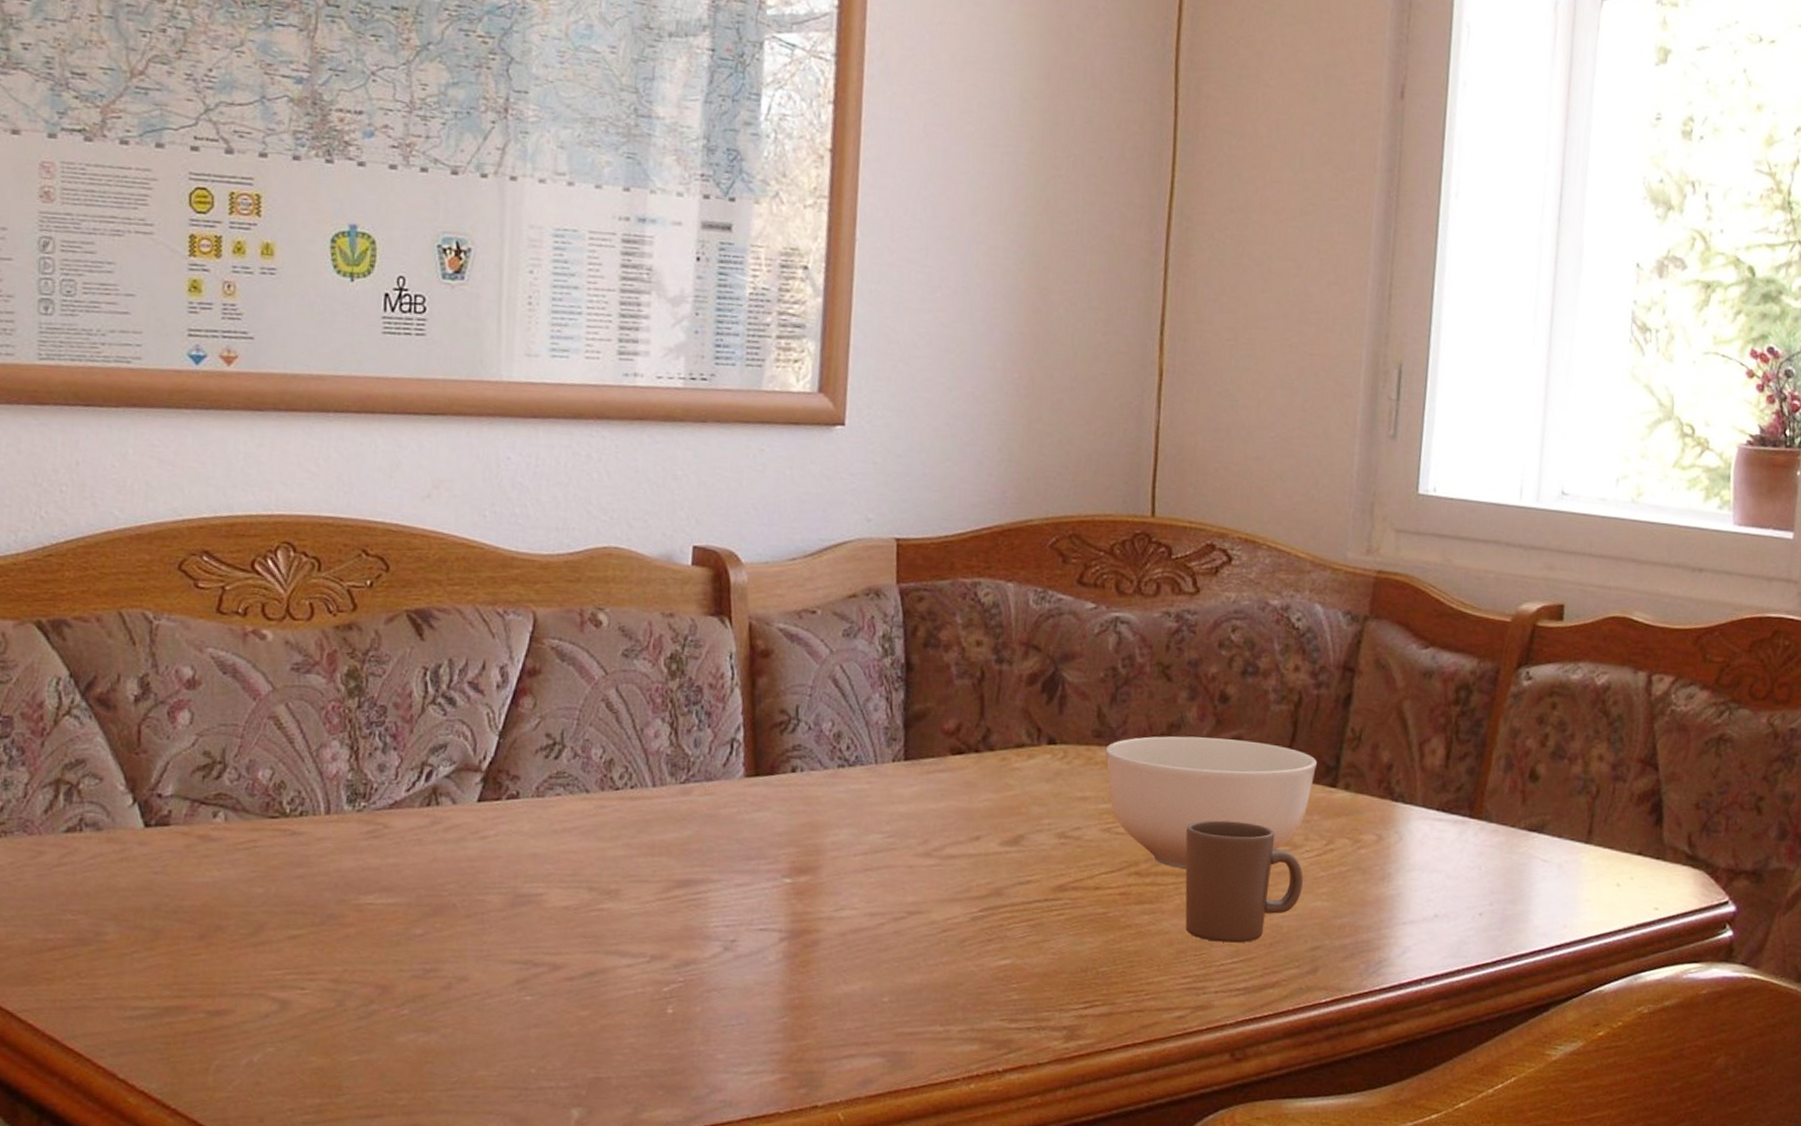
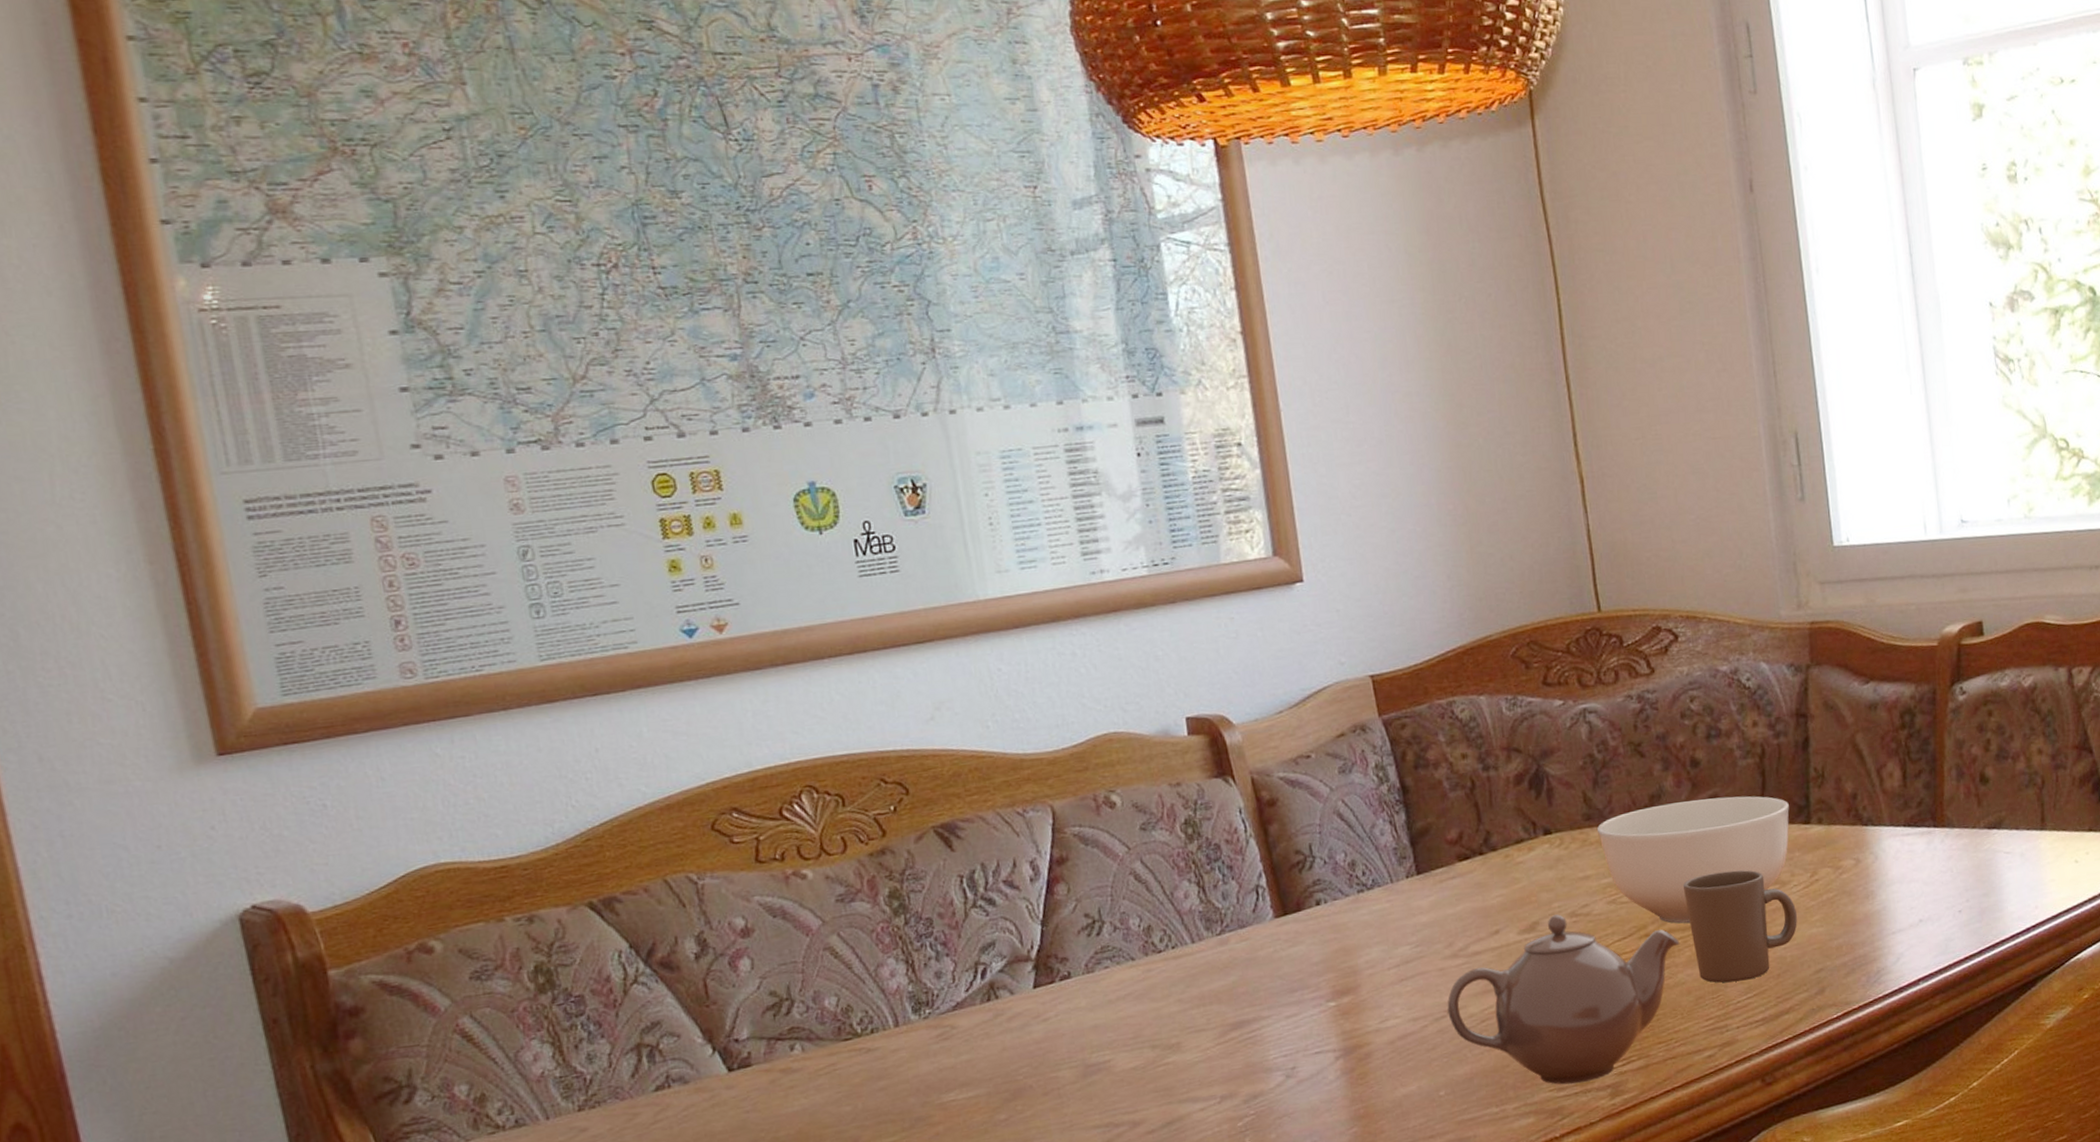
teapot: none [908,832,1171,1018] -> present [1447,914,1680,1085]

